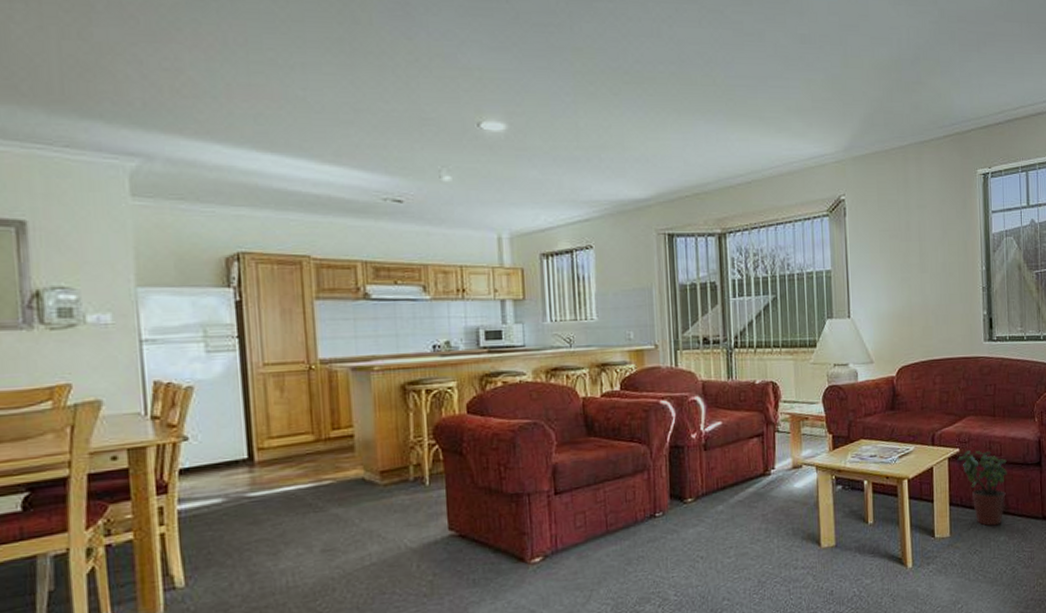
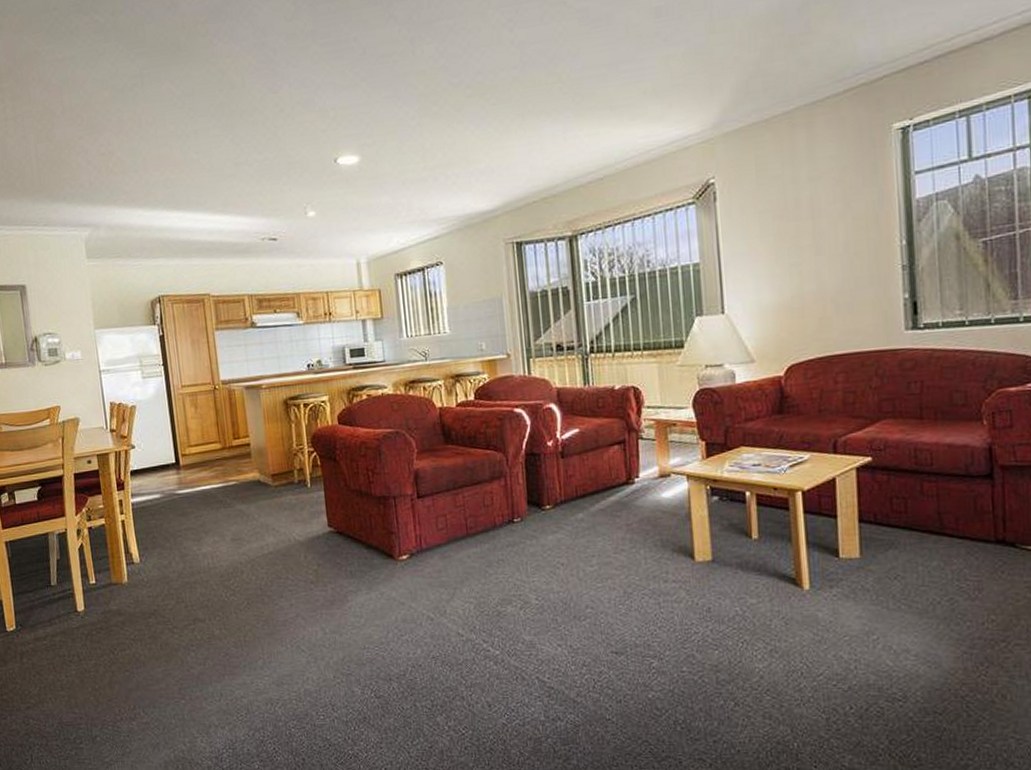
potted plant: present [958,450,1007,526] -> none [870,459,941,548]

